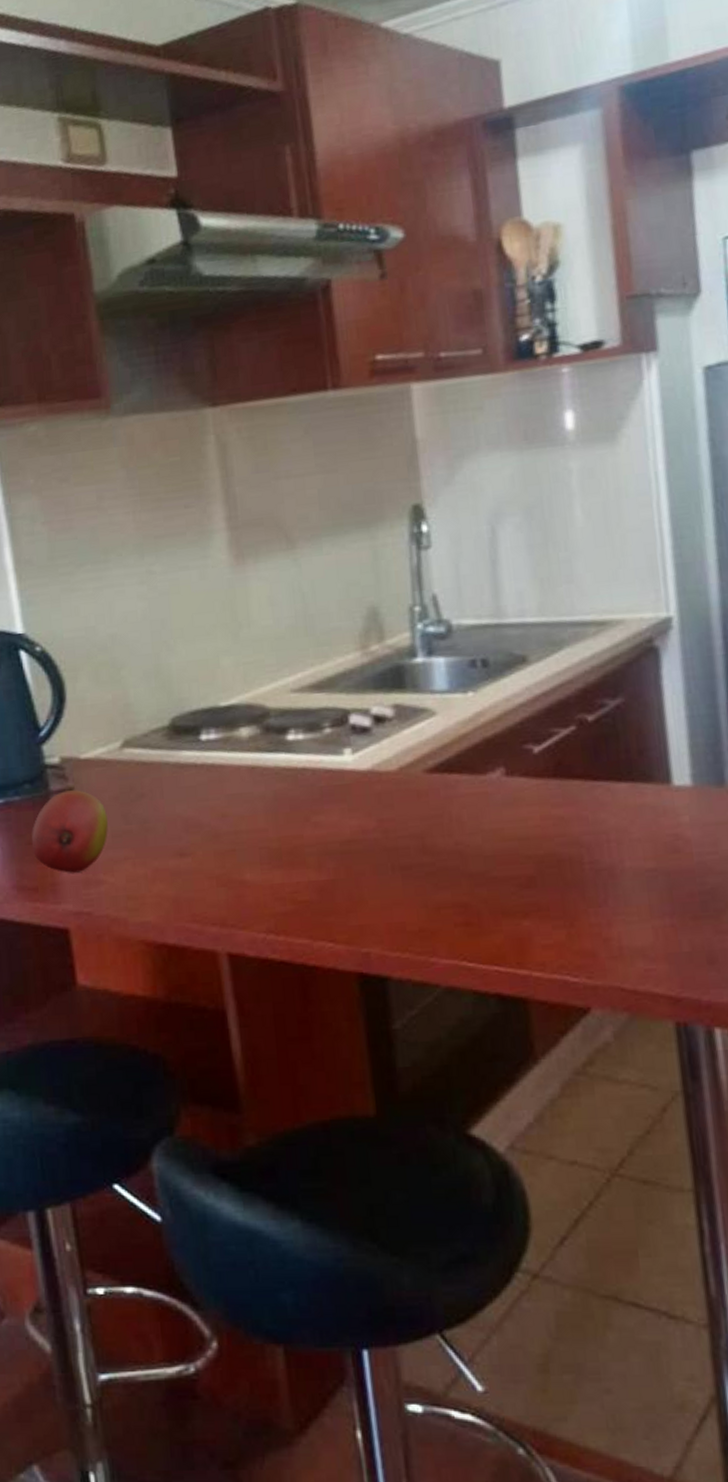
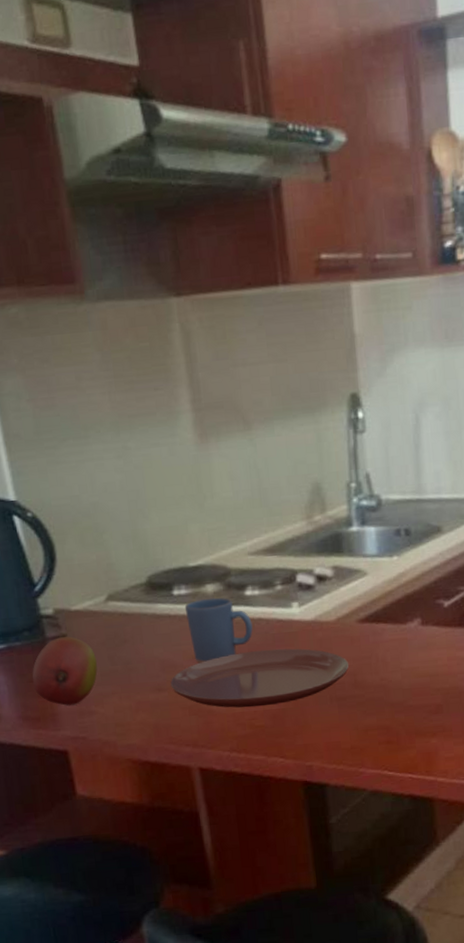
plate: none [194,804,416,878] -> present [170,648,349,708]
mug: none [213,742,296,823] -> present [184,597,253,663]

